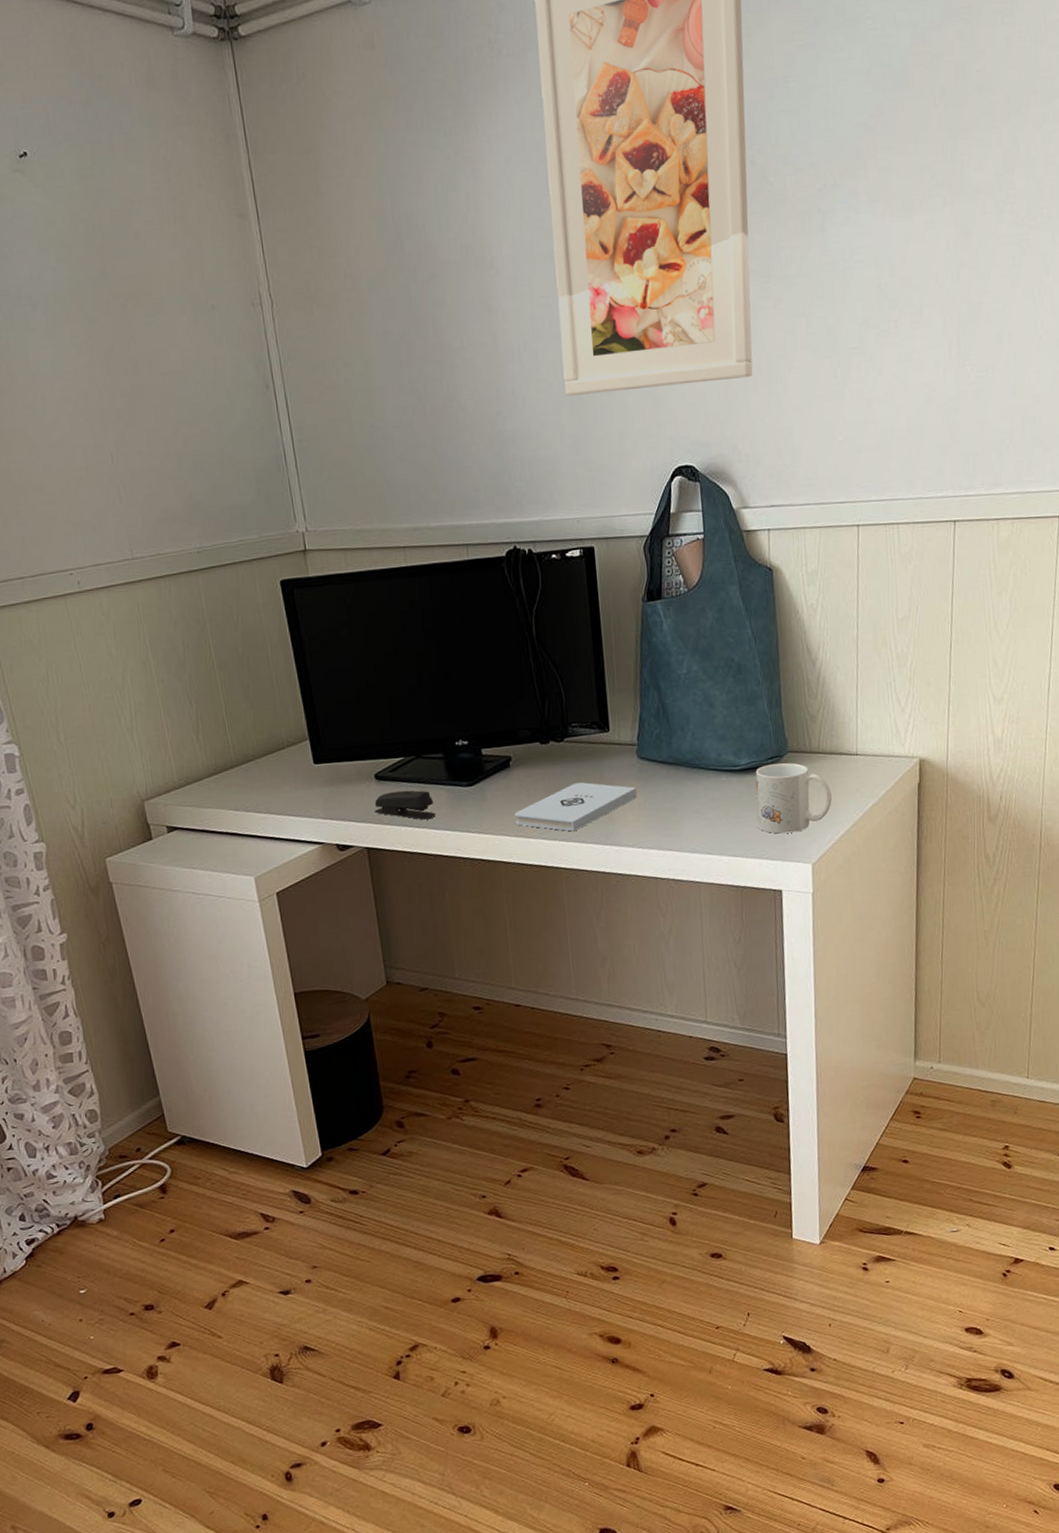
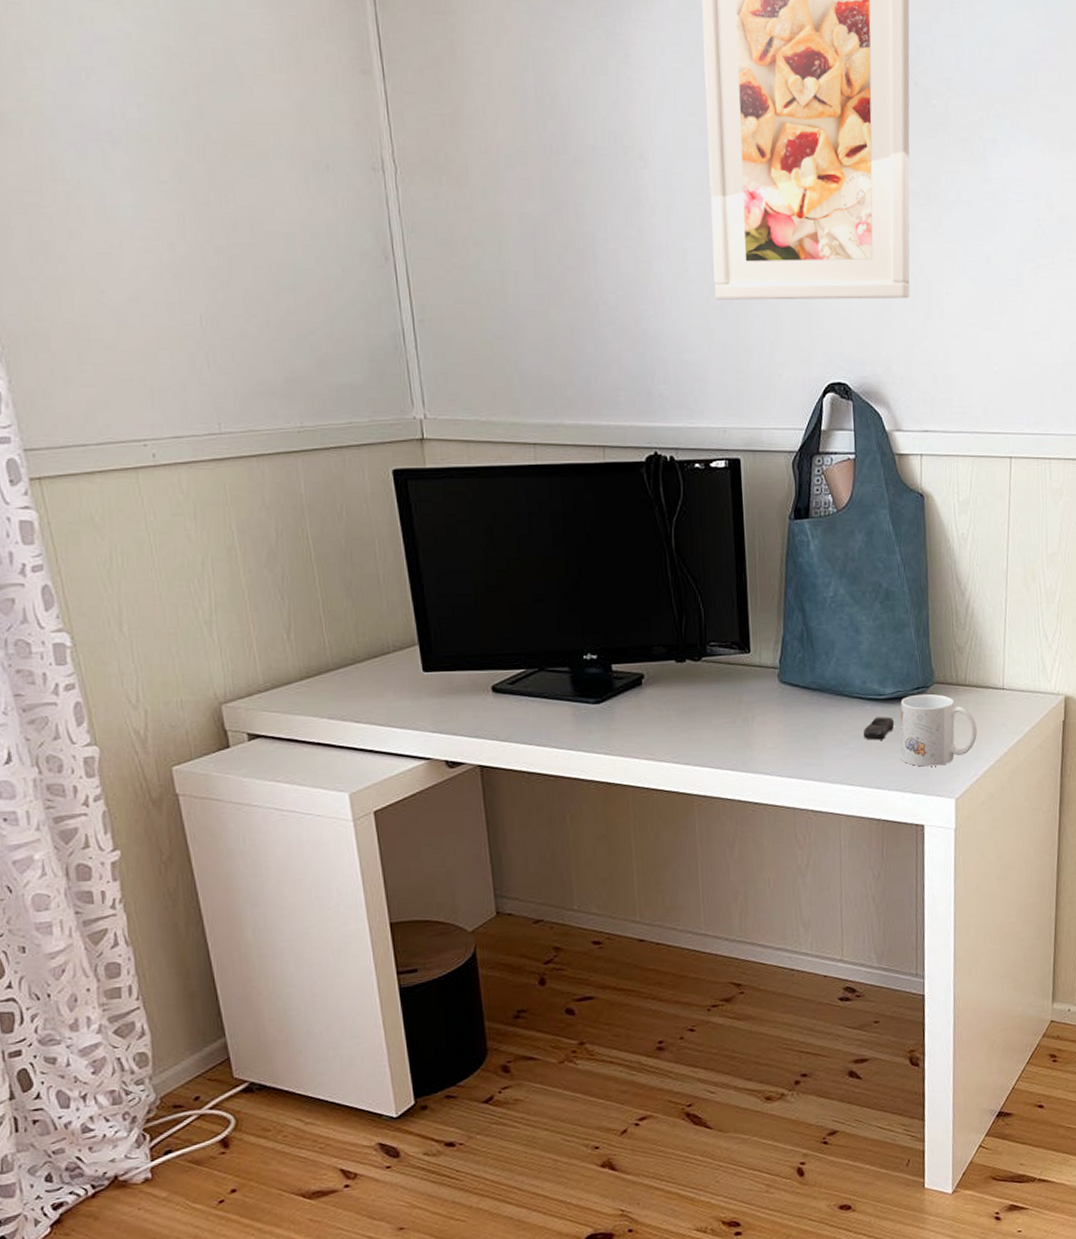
stapler: present [374,790,436,820] -> none [489,705,558,738]
notepad: present [515,782,637,832] -> none [645,705,777,757]
computer mouse: none [720,786,750,810] -> present [864,716,895,740]

